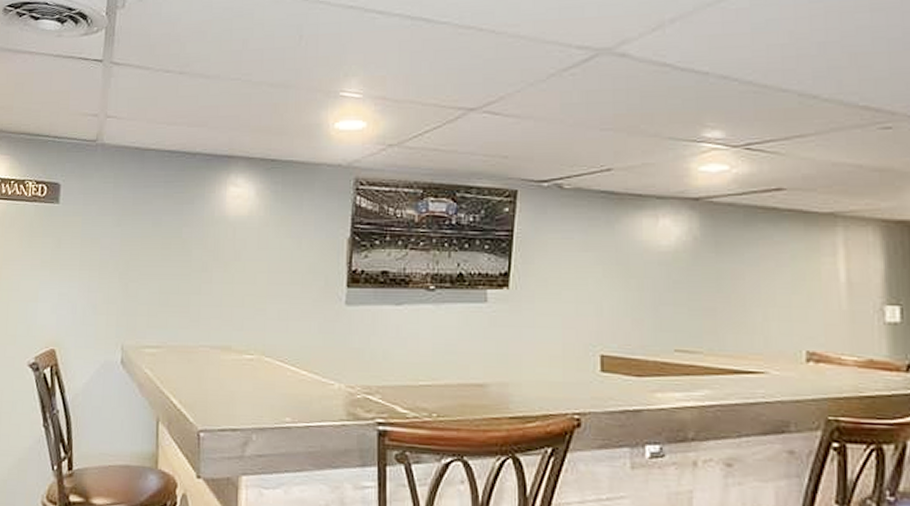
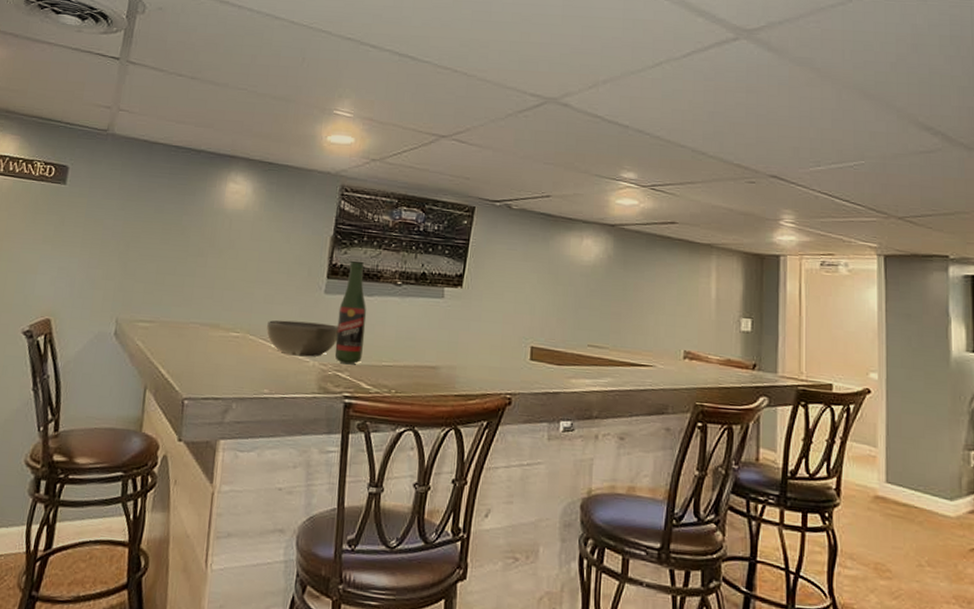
bowl: none [282,338,364,379] -> present [266,320,338,357]
beer bottle: none [362,264,397,386] -> present [334,260,367,365]

